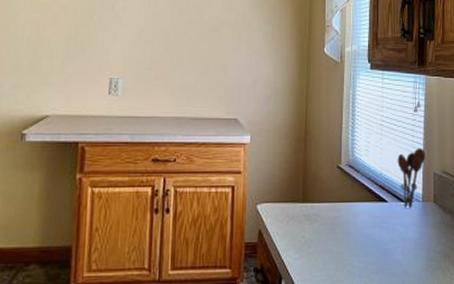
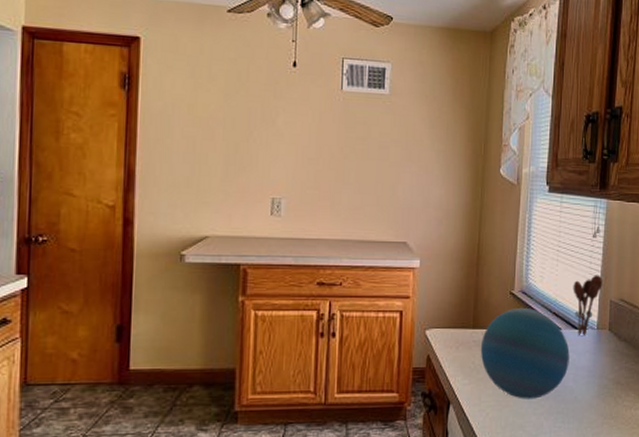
decorative orb: none [310,182,397,273] -> present [480,308,570,399]

